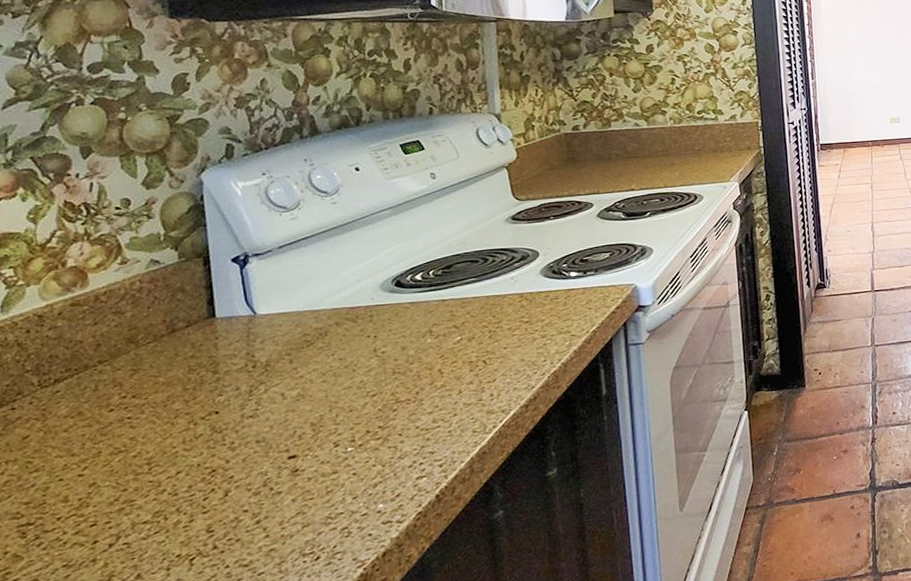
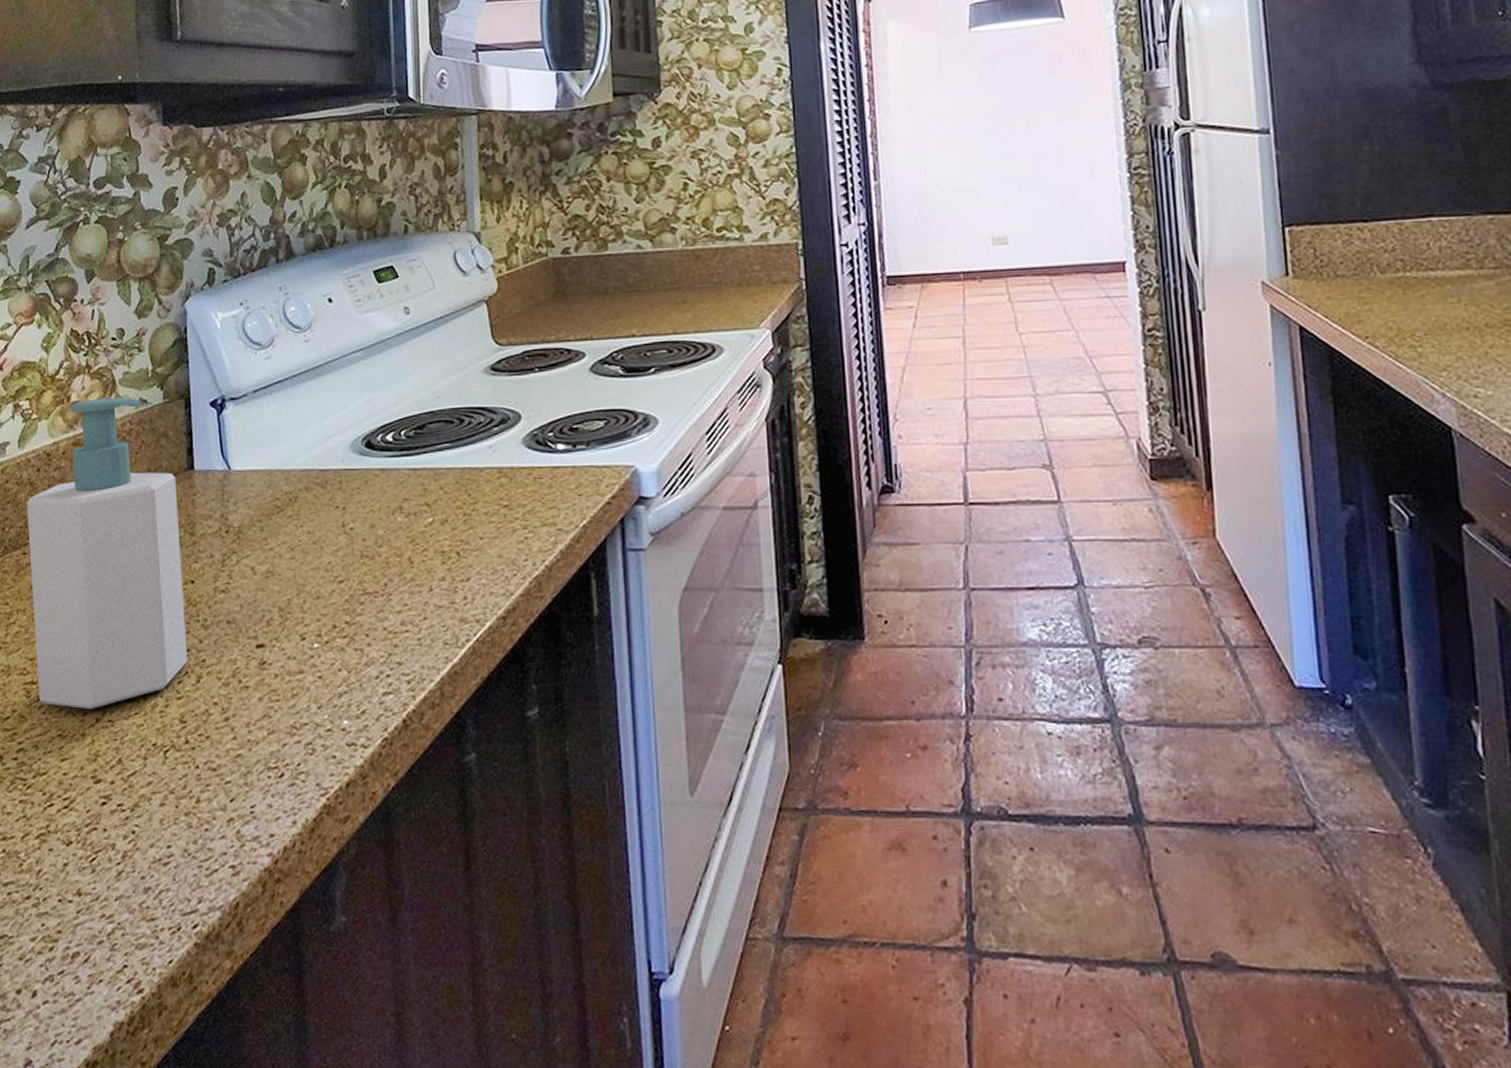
soap bottle: none [14,259,213,541] -> present [27,397,187,709]

